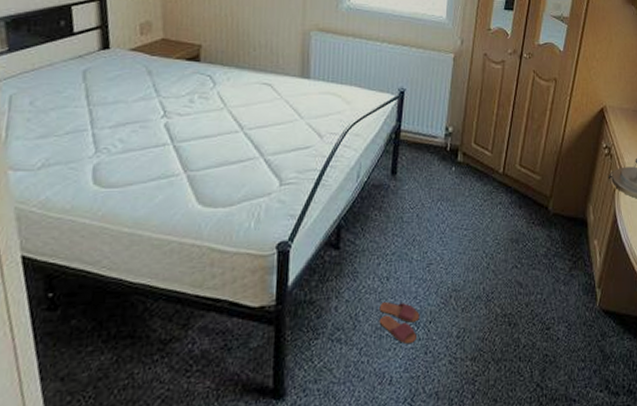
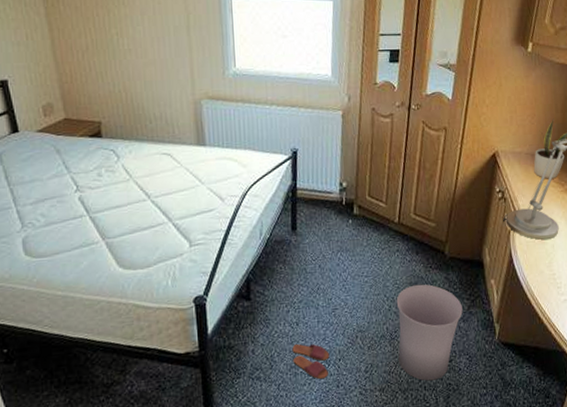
waste bin: none [494,241,564,351] -> present [396,284,463,381]

